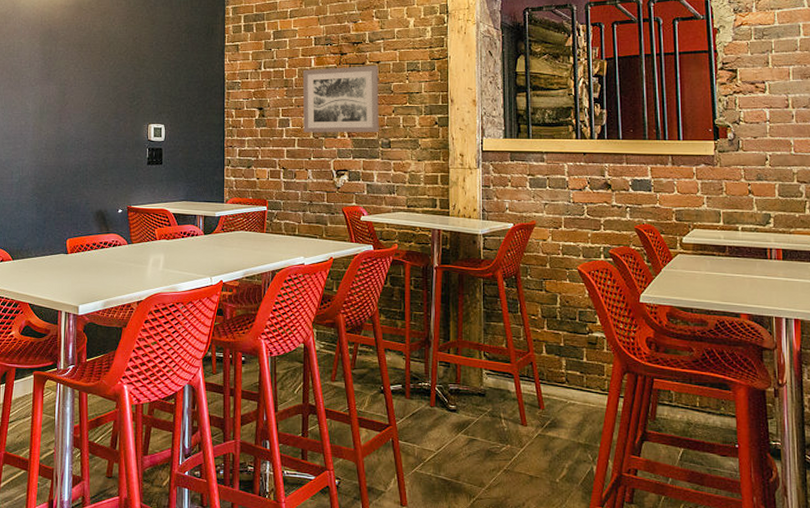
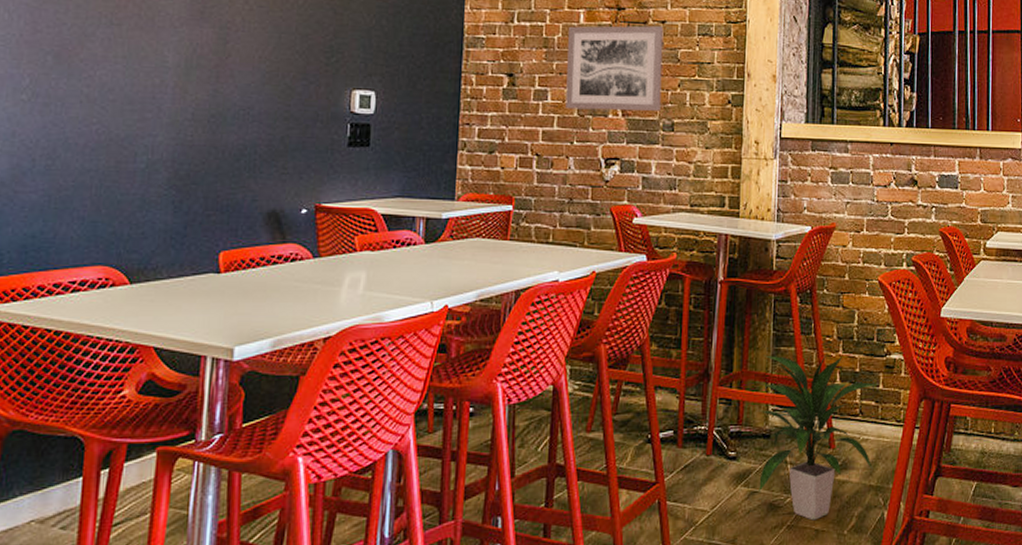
indoor plant: none [473,328,583,468] -> present [757,354,879,521]

